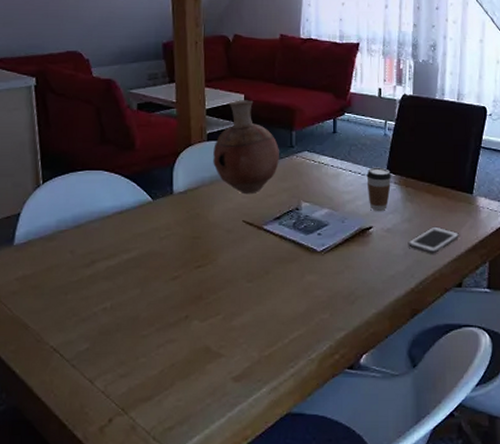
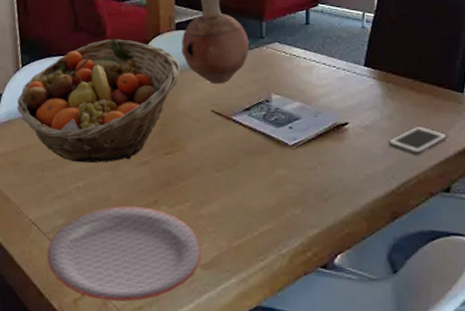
fruit basket: none [37,151,212,282] -> present [17,39,180,163]
plate: none [70,323,233,425] -> present [47,206,202,302]
coffee cup: present [366,167,392,212] -> none [342,60,370,108]

